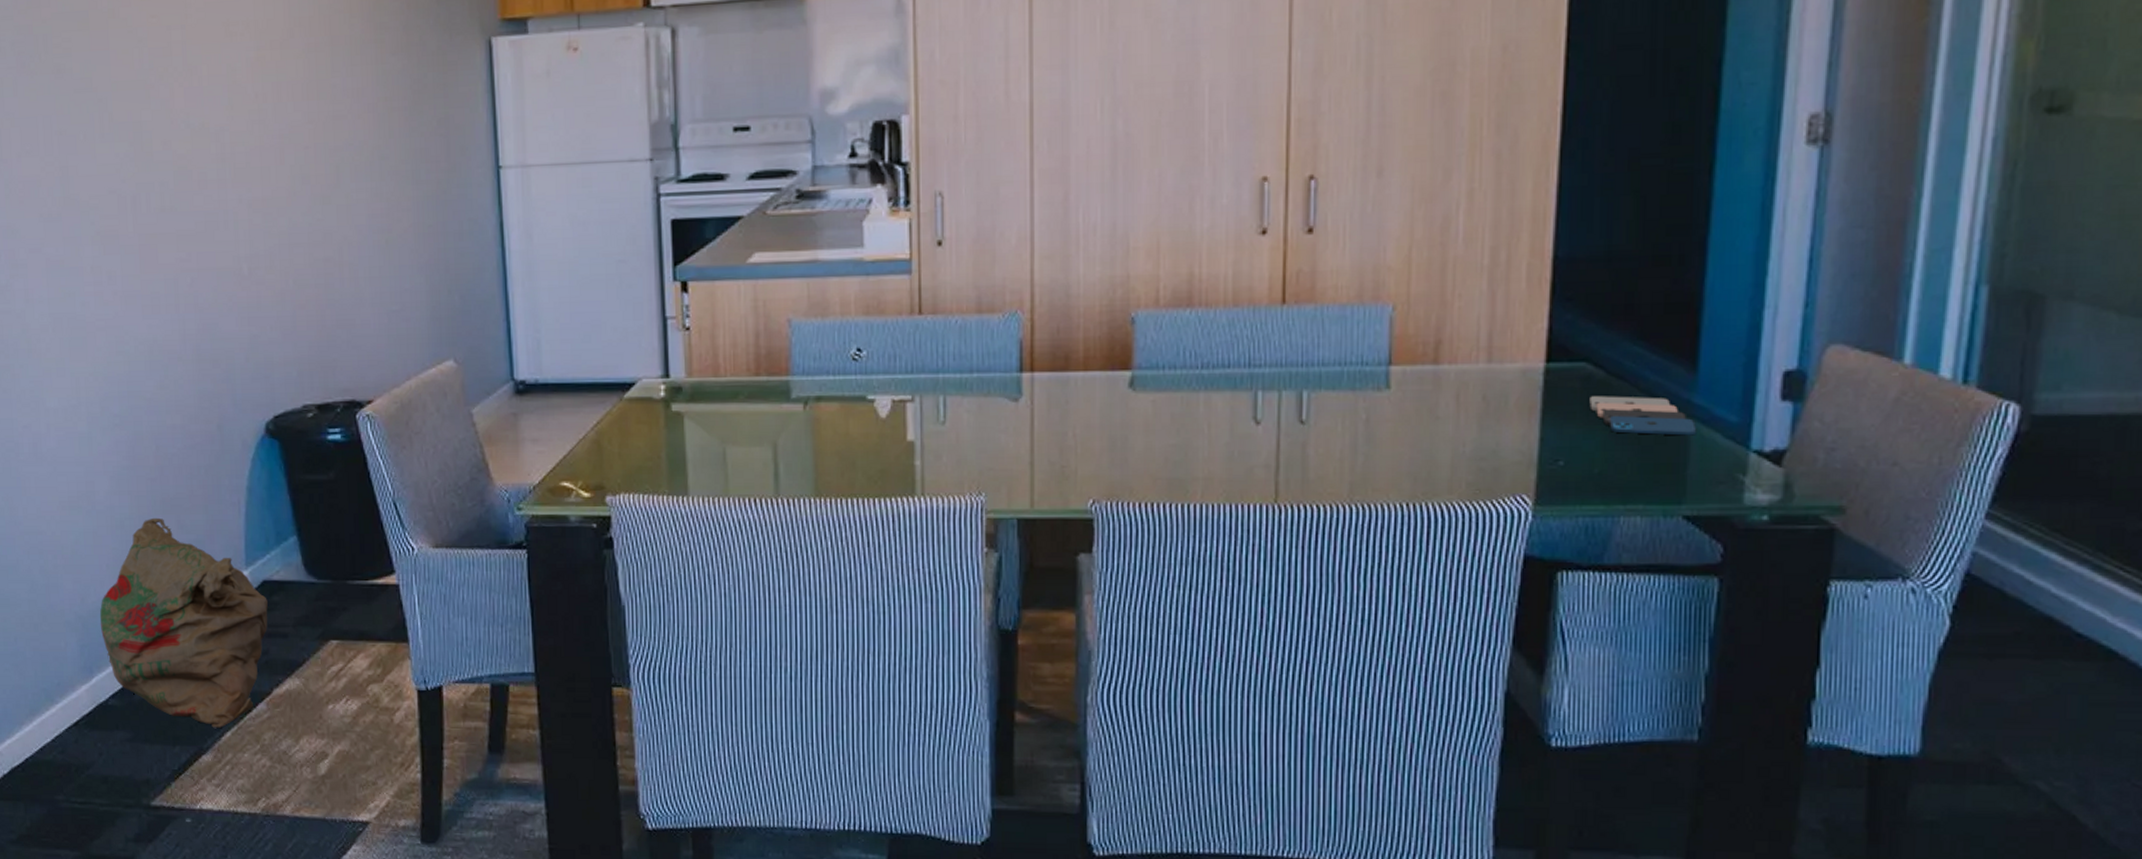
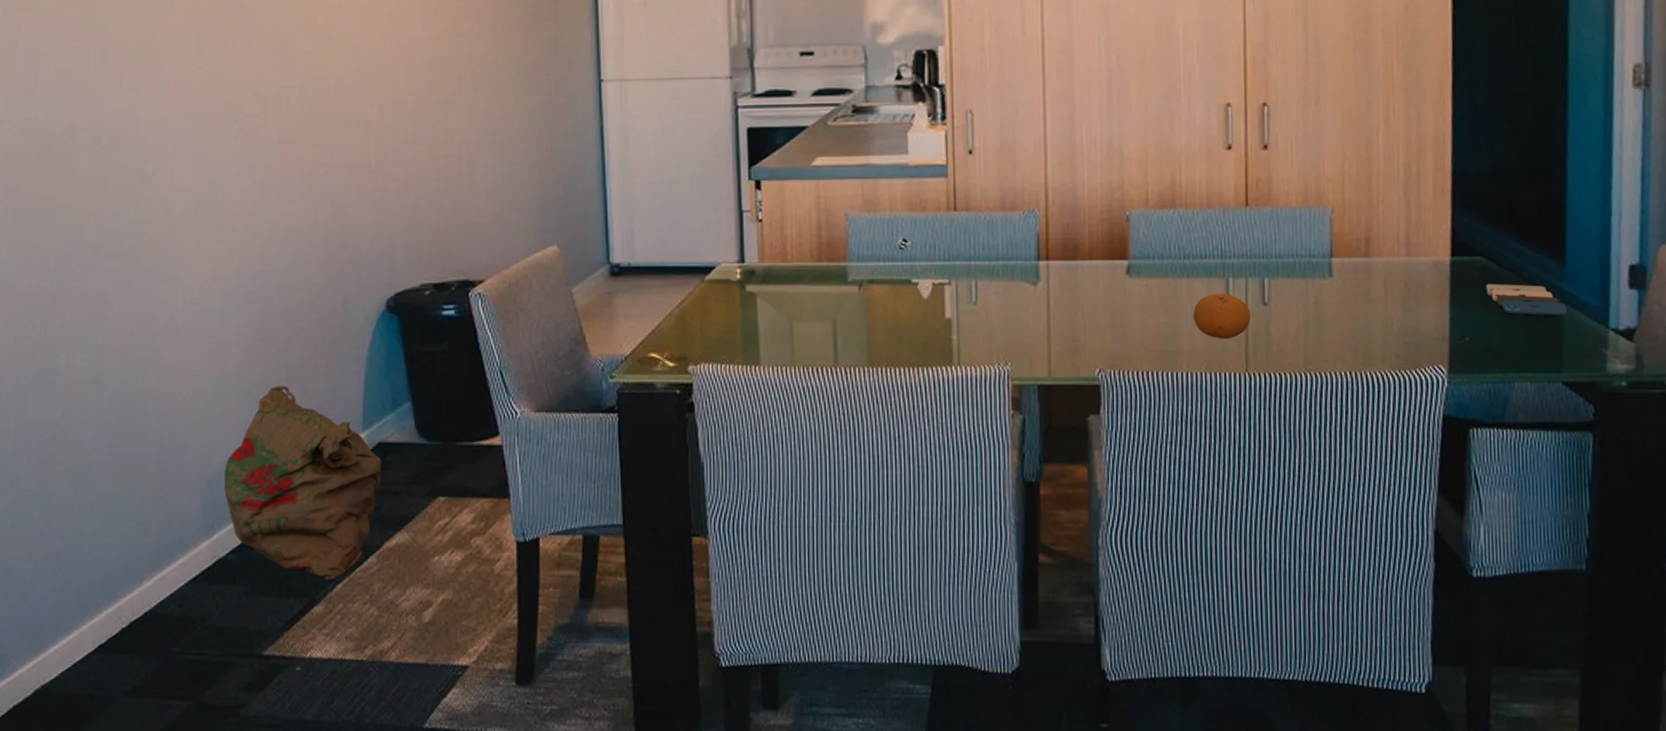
fruit: none [1210,409,1283,465] -> present [1193,293,1250,339]

